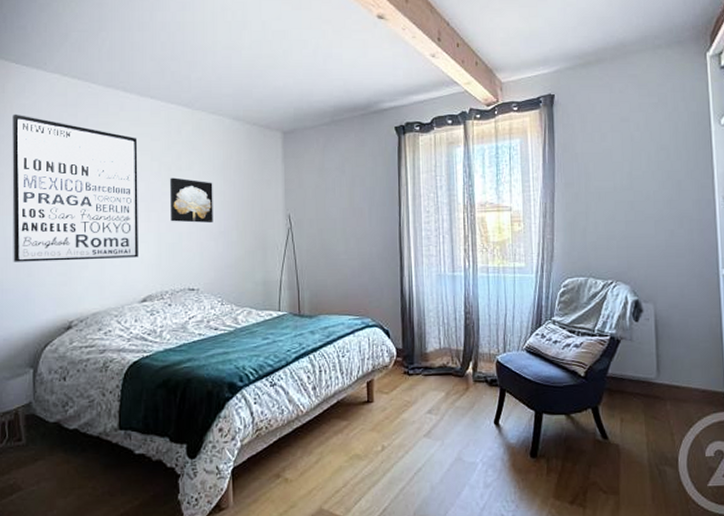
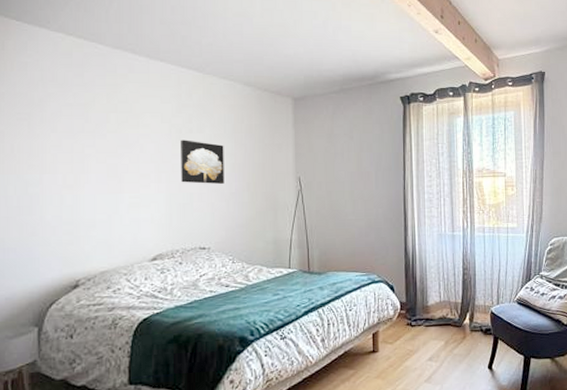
wall art: present [12,113,138,262] -> none [13,71,148,221]

